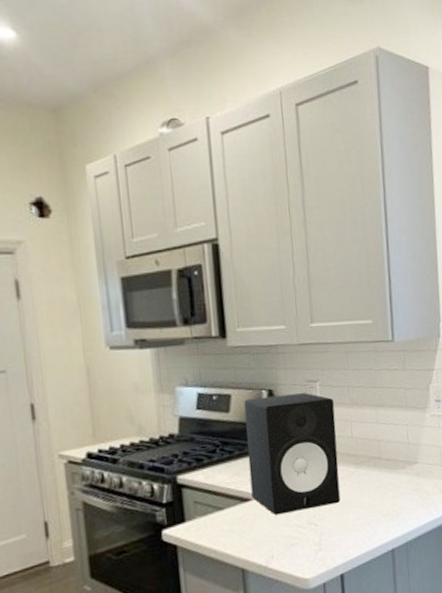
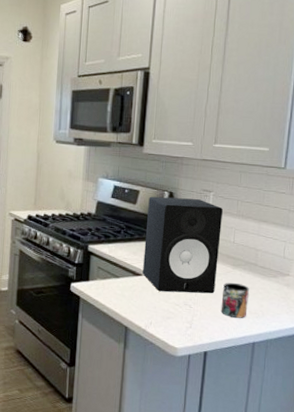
mug: none [349,484,380,527] -> present [220,282,249,318]

